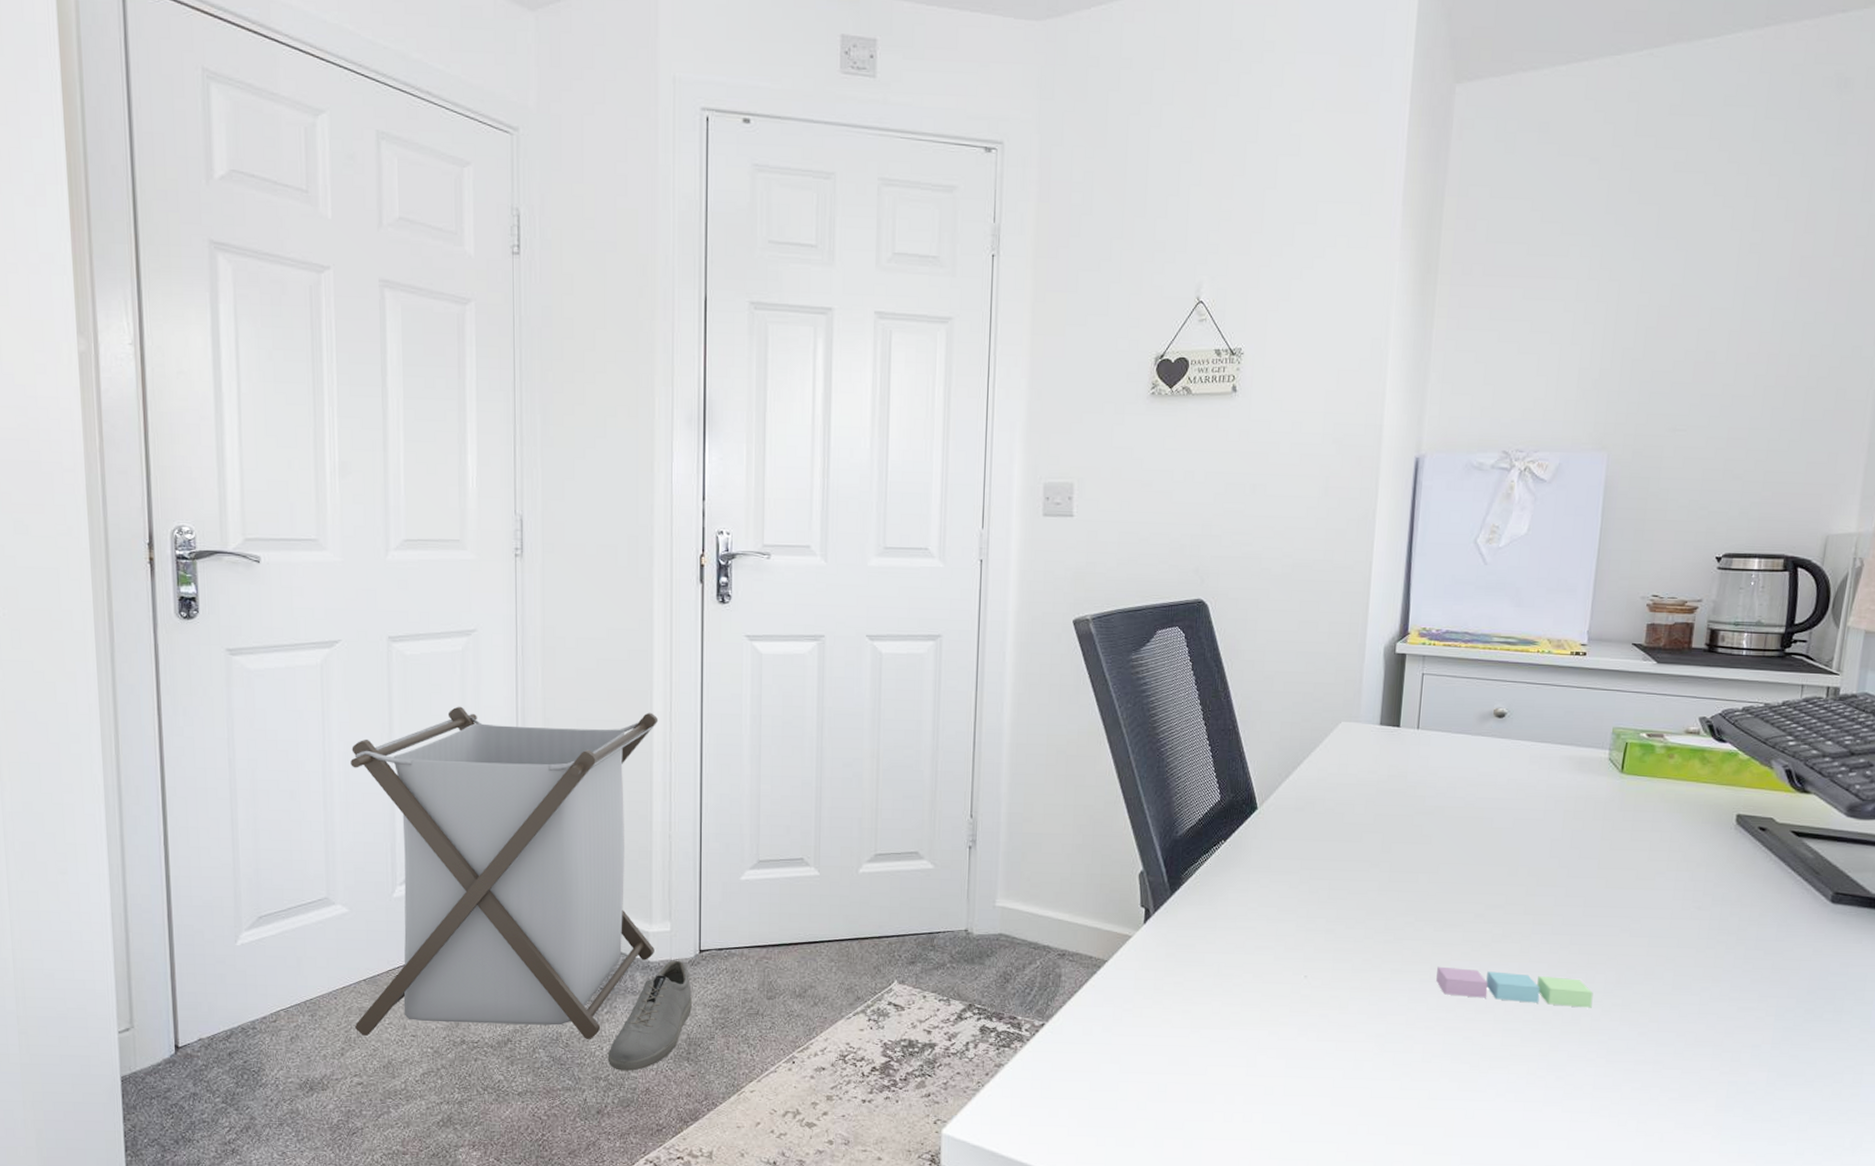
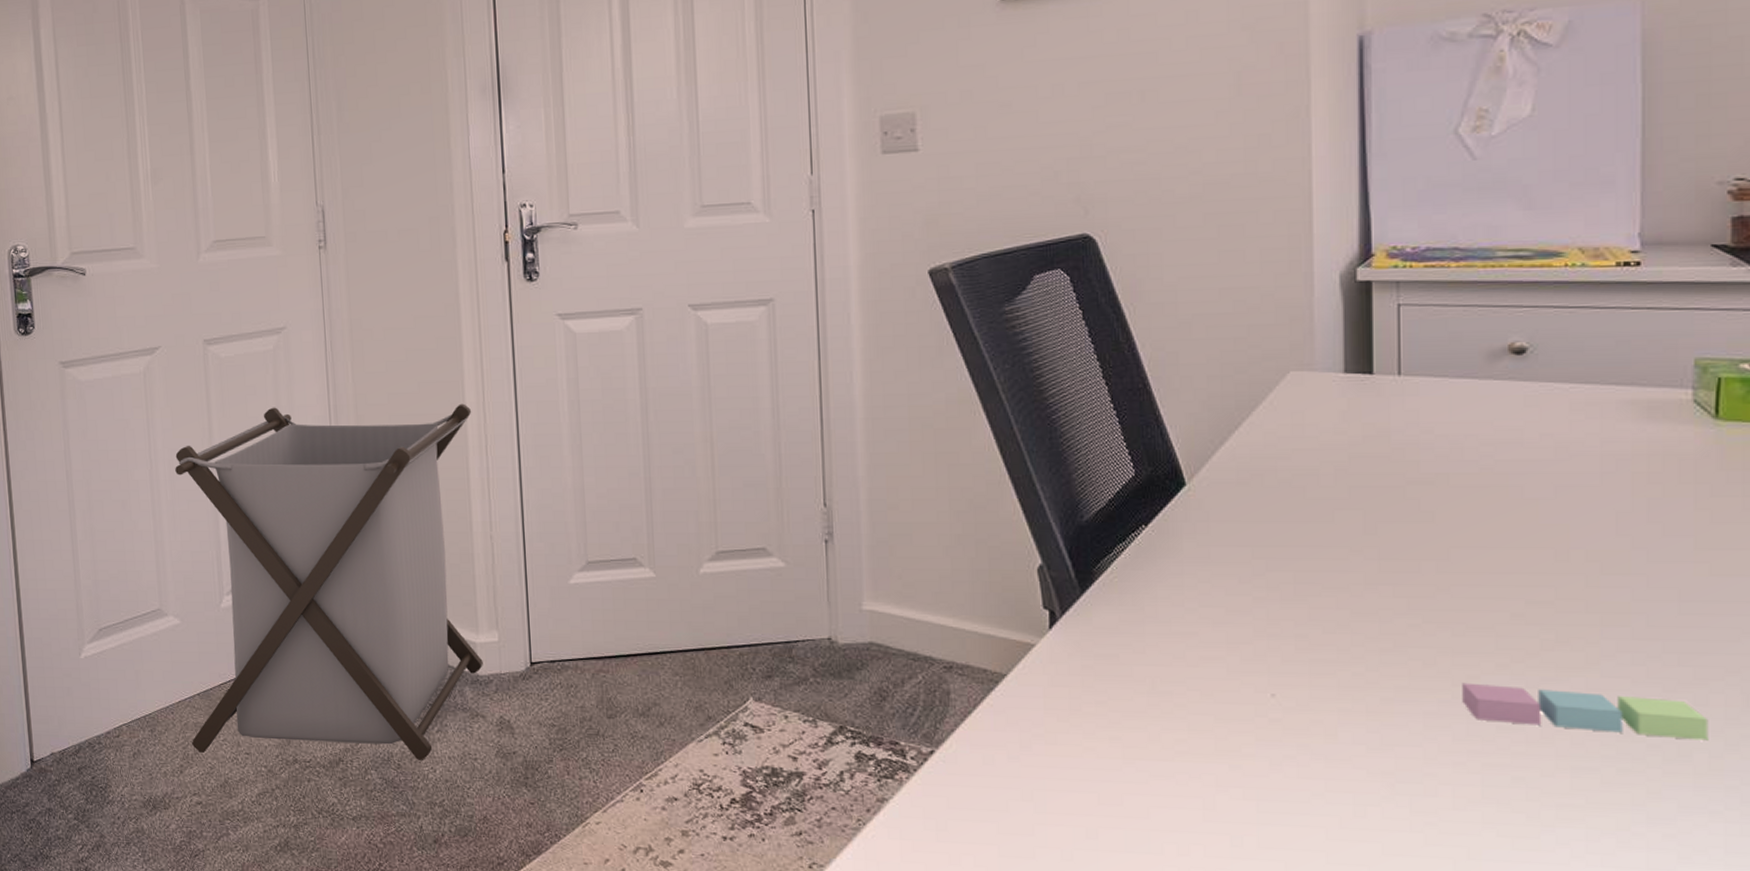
shoe: present [607,960,692,1071] -> none [441,673,526,797]

